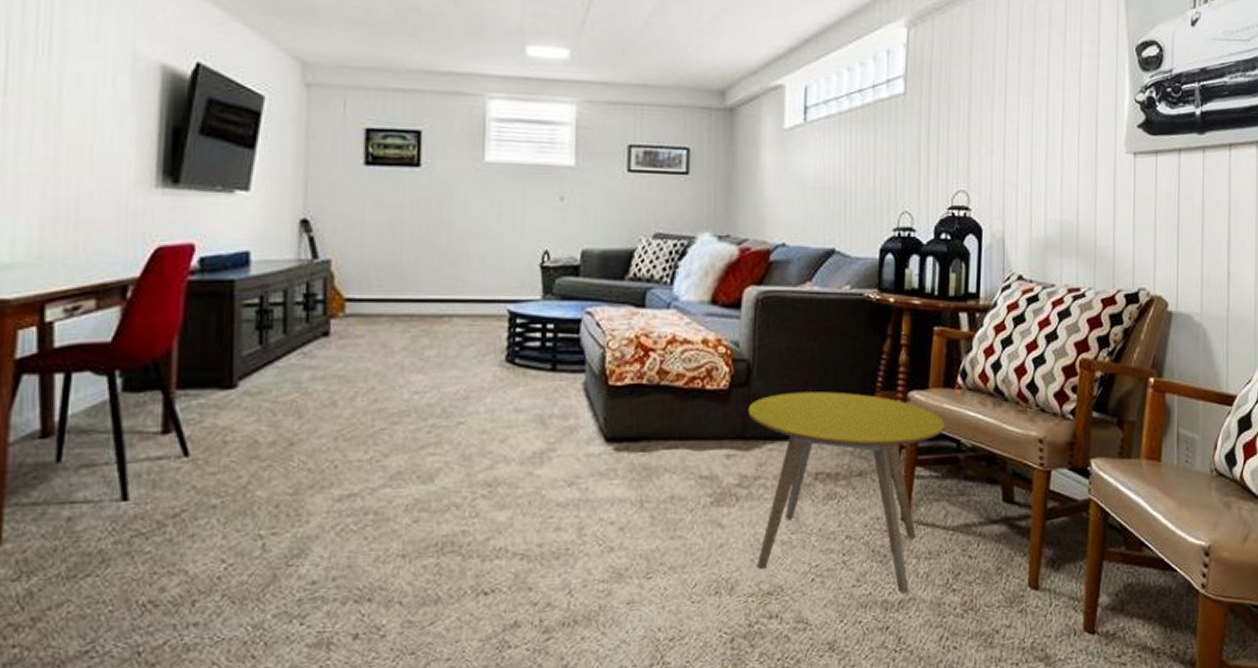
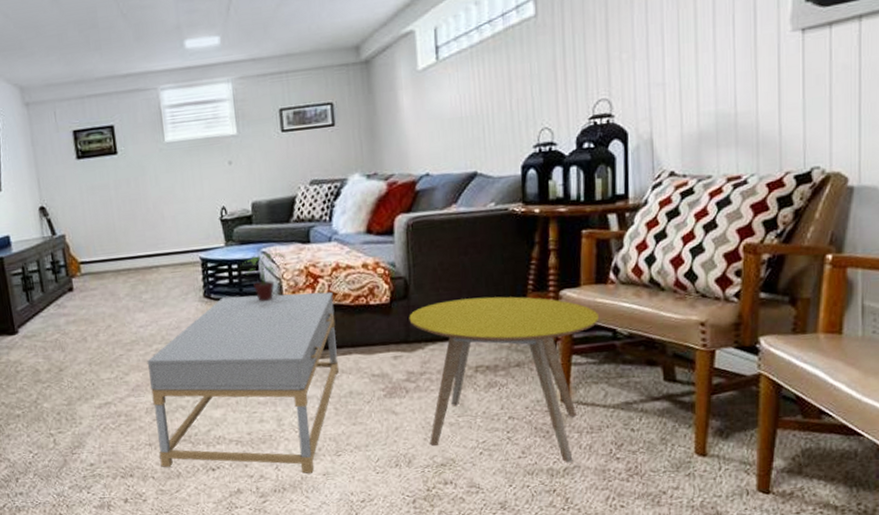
coffee table: none [414,364,665,601] -> present [147,291,339,474]
potted plant: none [560,313,614,373] -> present [242,252,286,301]

